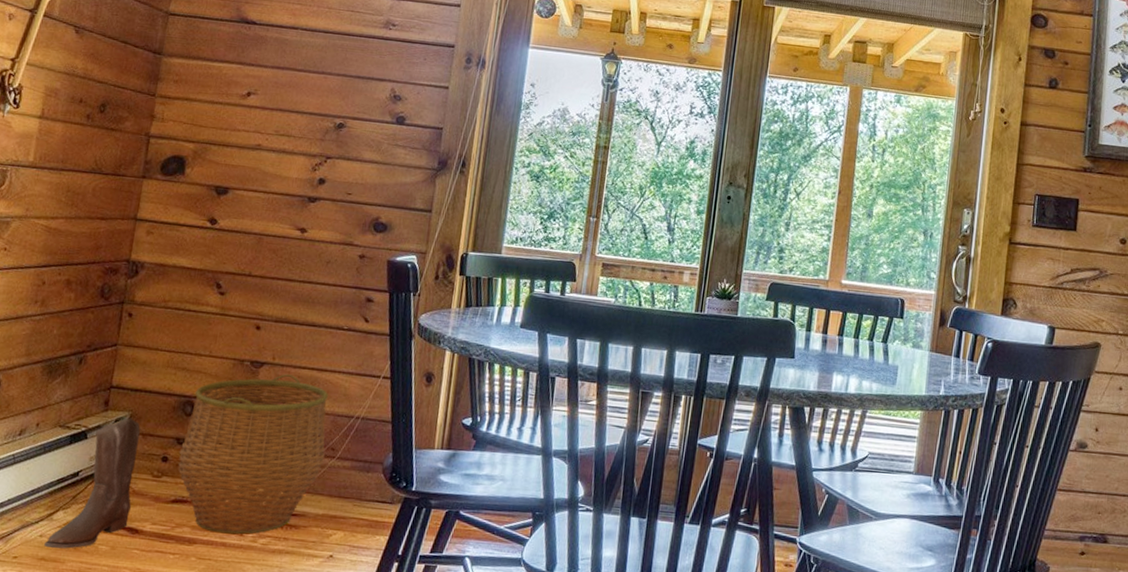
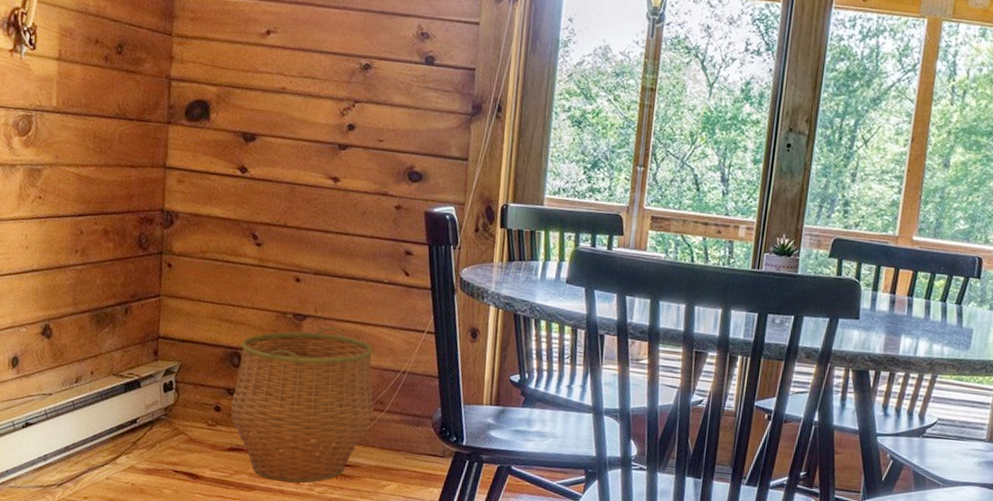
boot: present [44,417,141,549] -> none [111,367,191,492]

